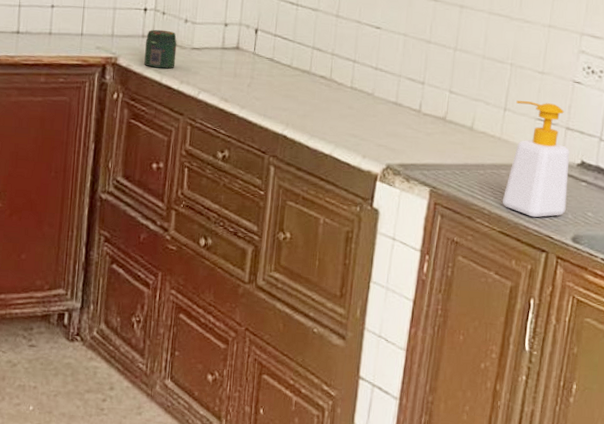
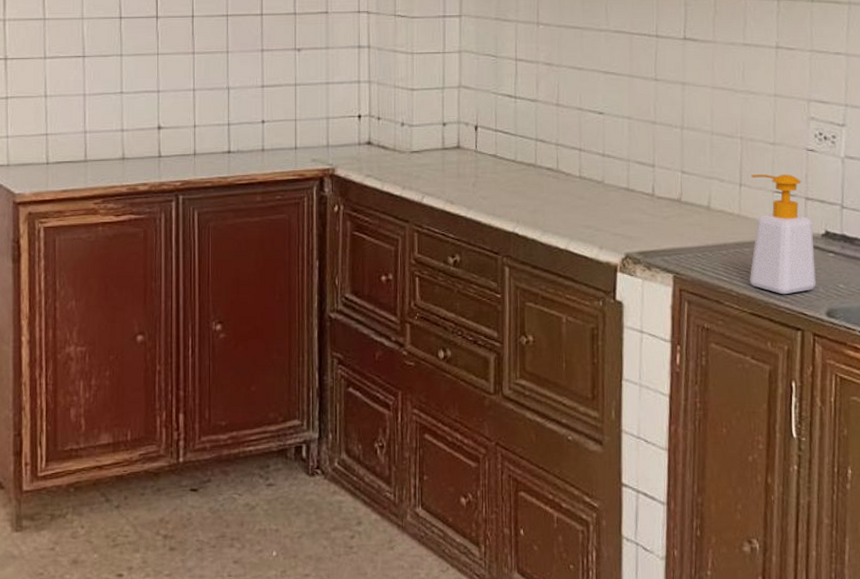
jar: present [144,29,177,69] -> none [363,135,396,176]

